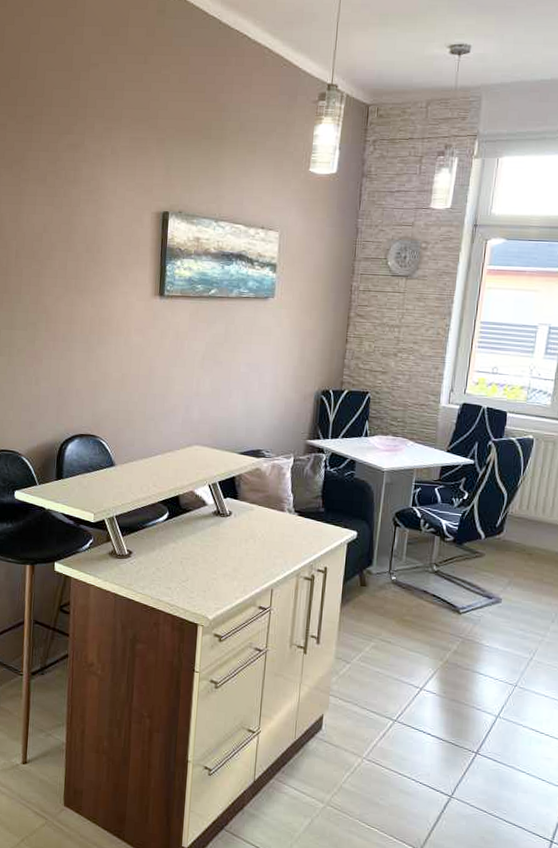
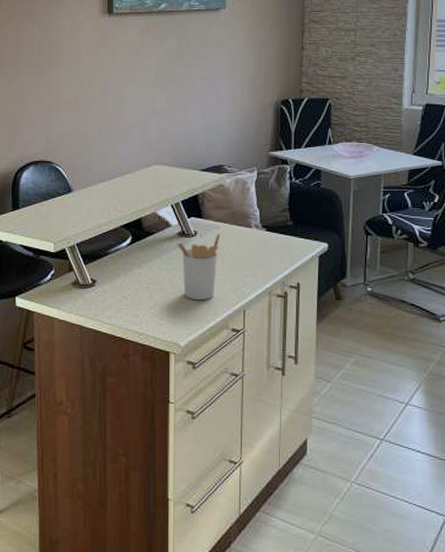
utensil holder: none [211,515,254,578] -> present [176,233,221,301]

